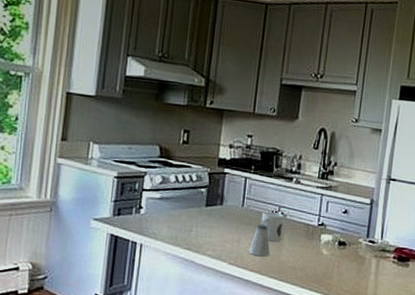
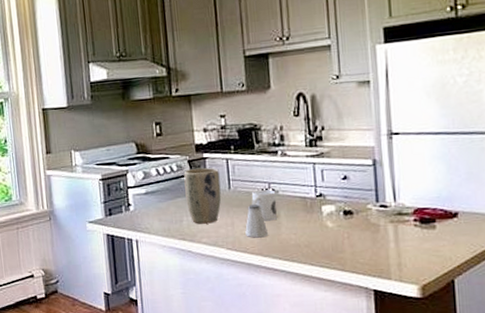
plant pot: none [199,181,236,237] -> present [184,167,222,224]

